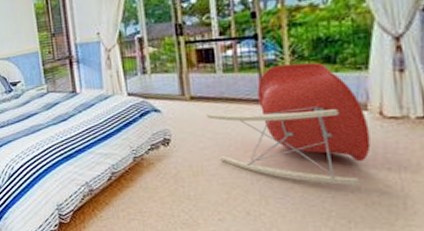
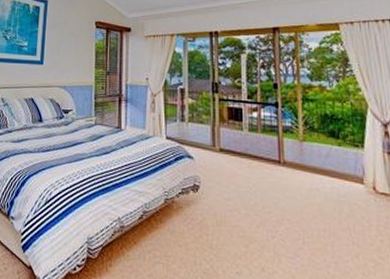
armchair: present [205,62,371,185] -> none [231,132,367,253]

